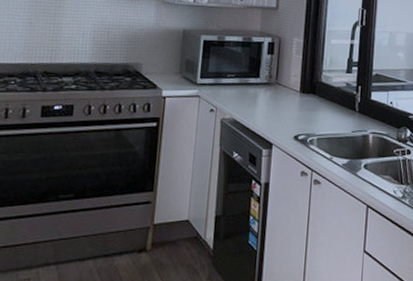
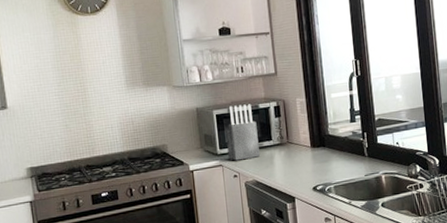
knife block: none [208,33,246,94] -> present [226,104,260,161]

